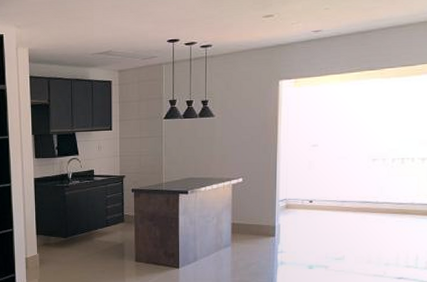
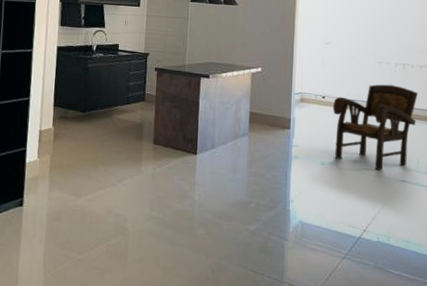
armchair: none [322,182,418,270] -> present [333,84,418,171]

